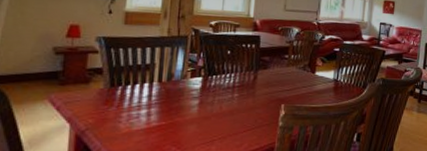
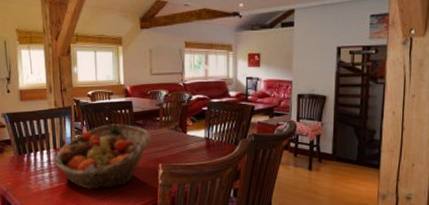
fruit basket: none [156,58,276,132] -> present [54,124,151,190]

